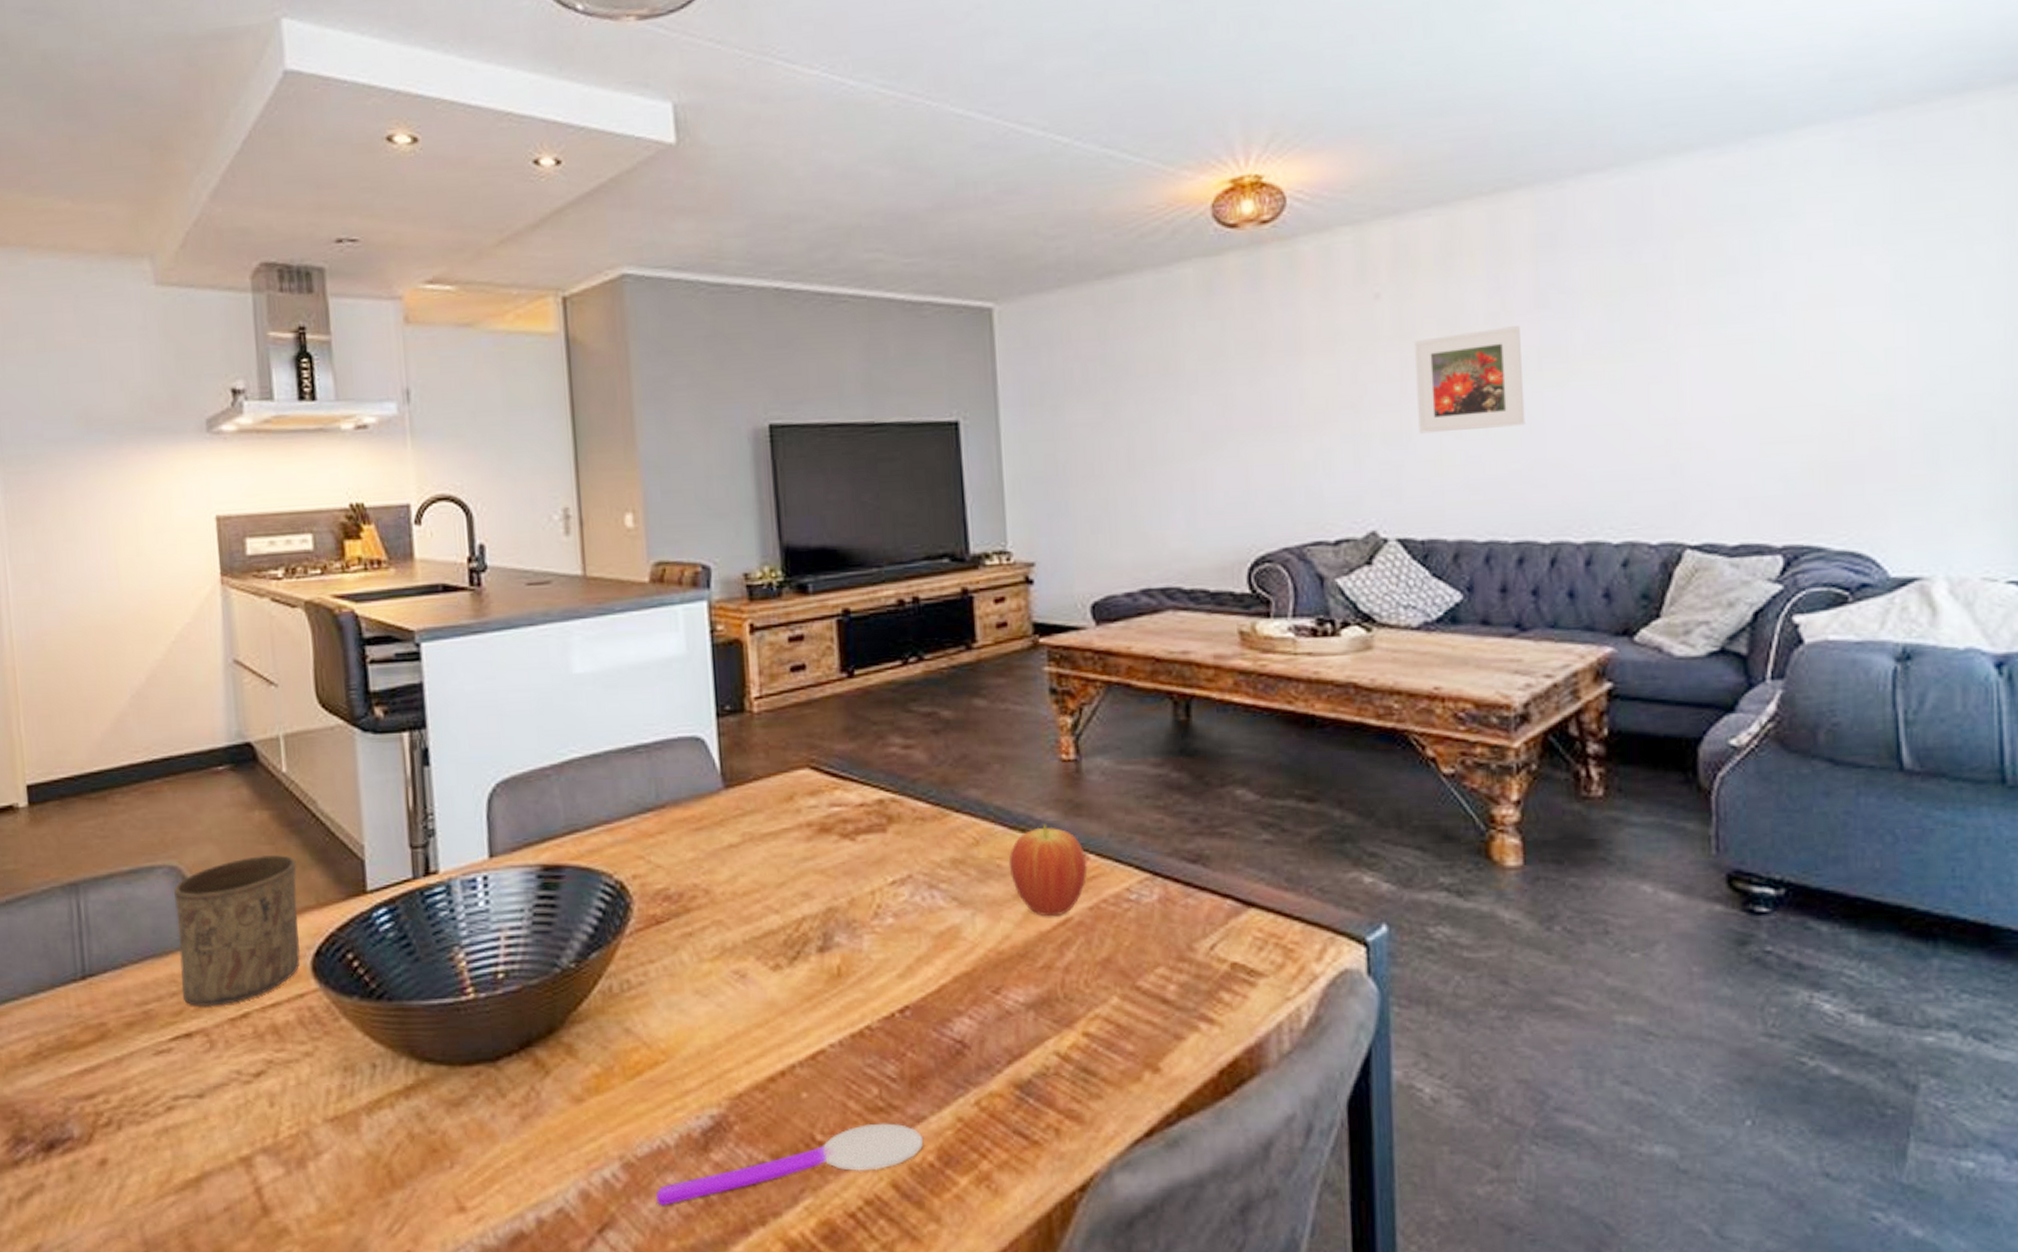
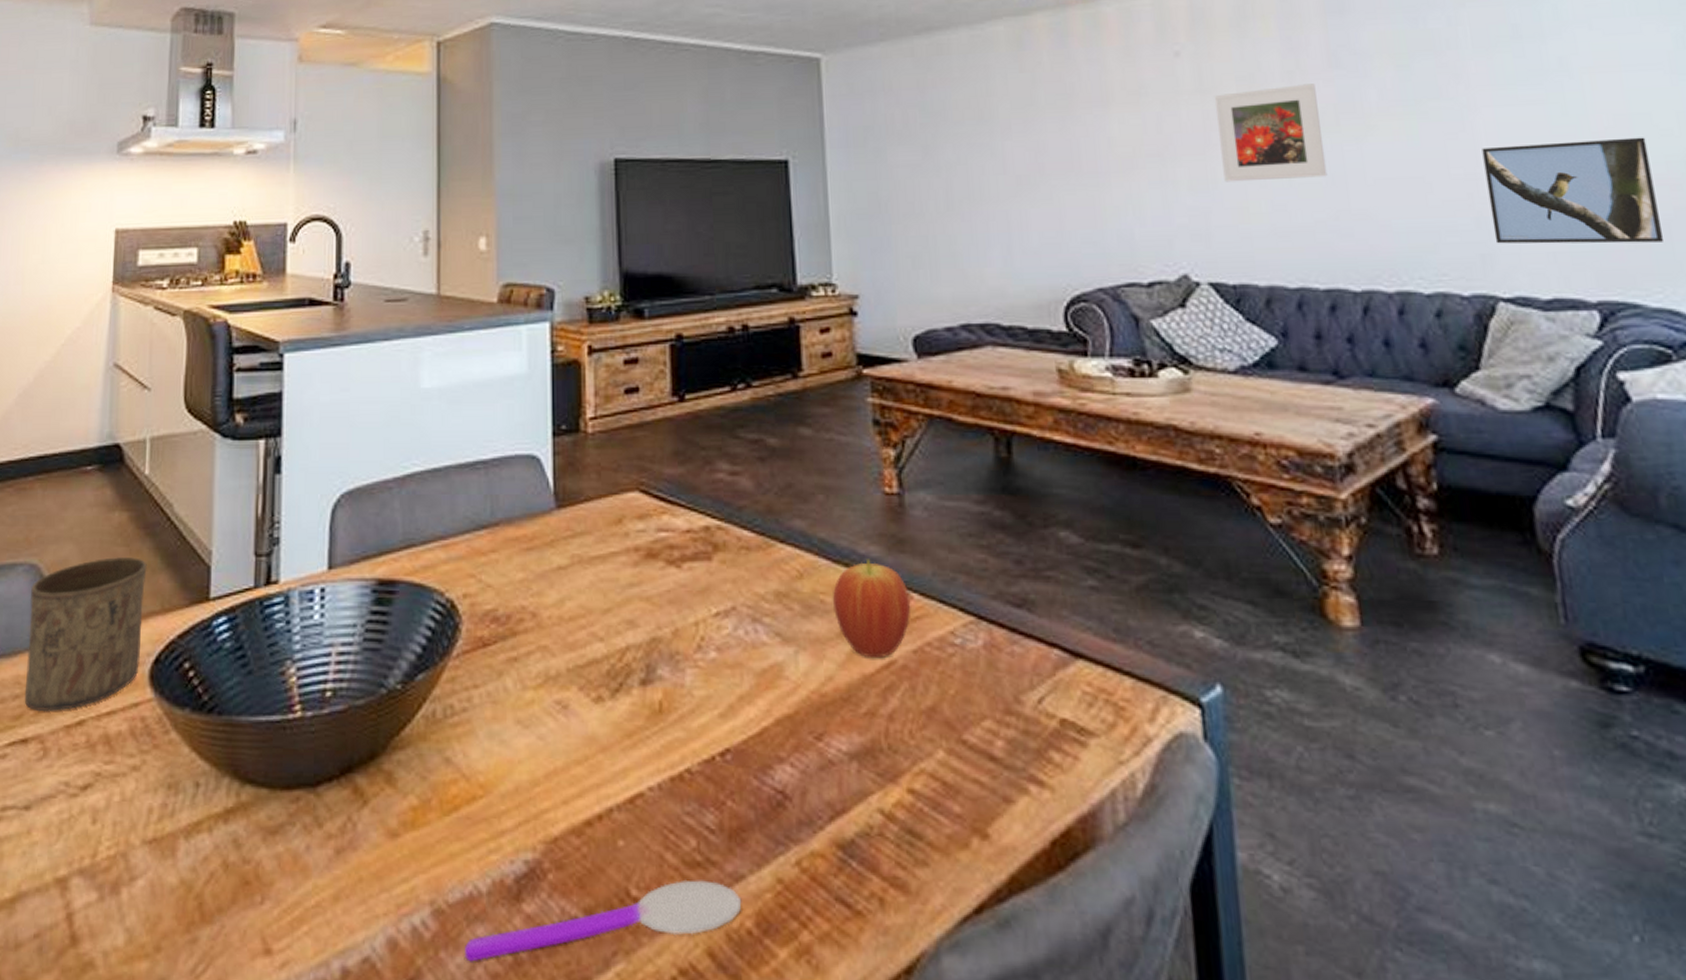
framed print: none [1685,376,1856,491] -> present [1482,137,1665,244]

